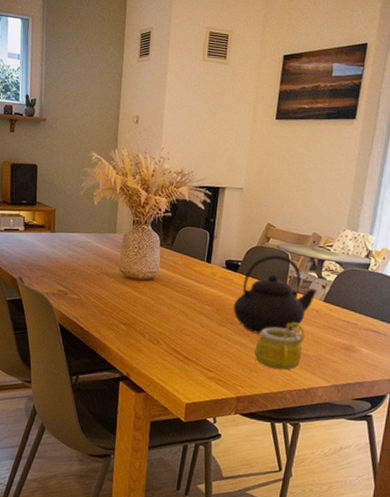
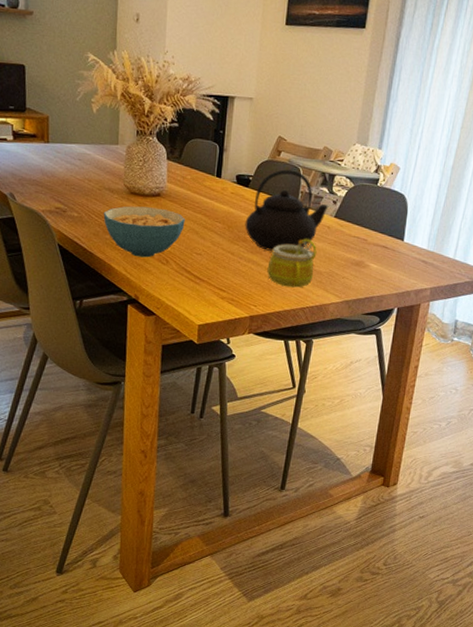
cereal bowl: none [100,289,176,338] -> present [103,206,185,258]

